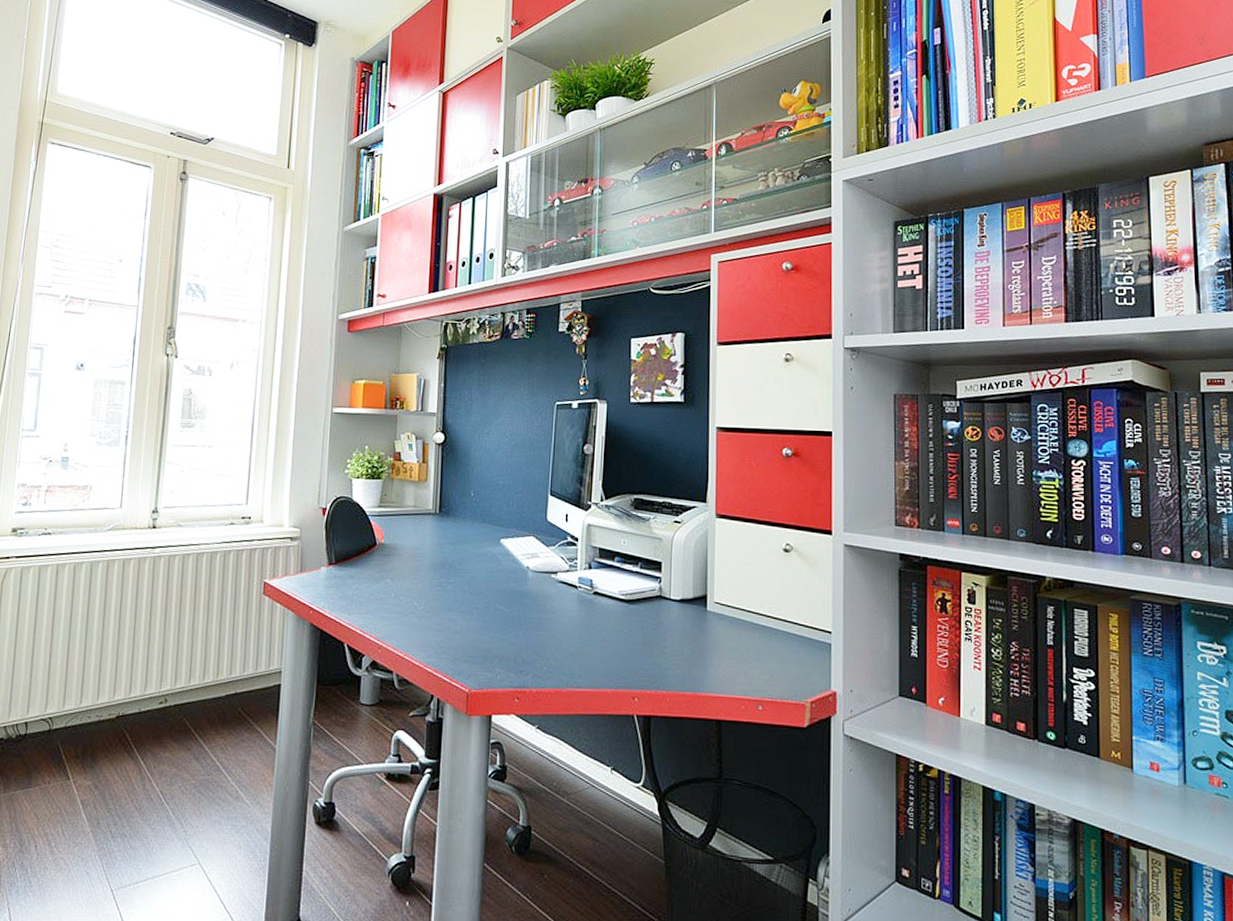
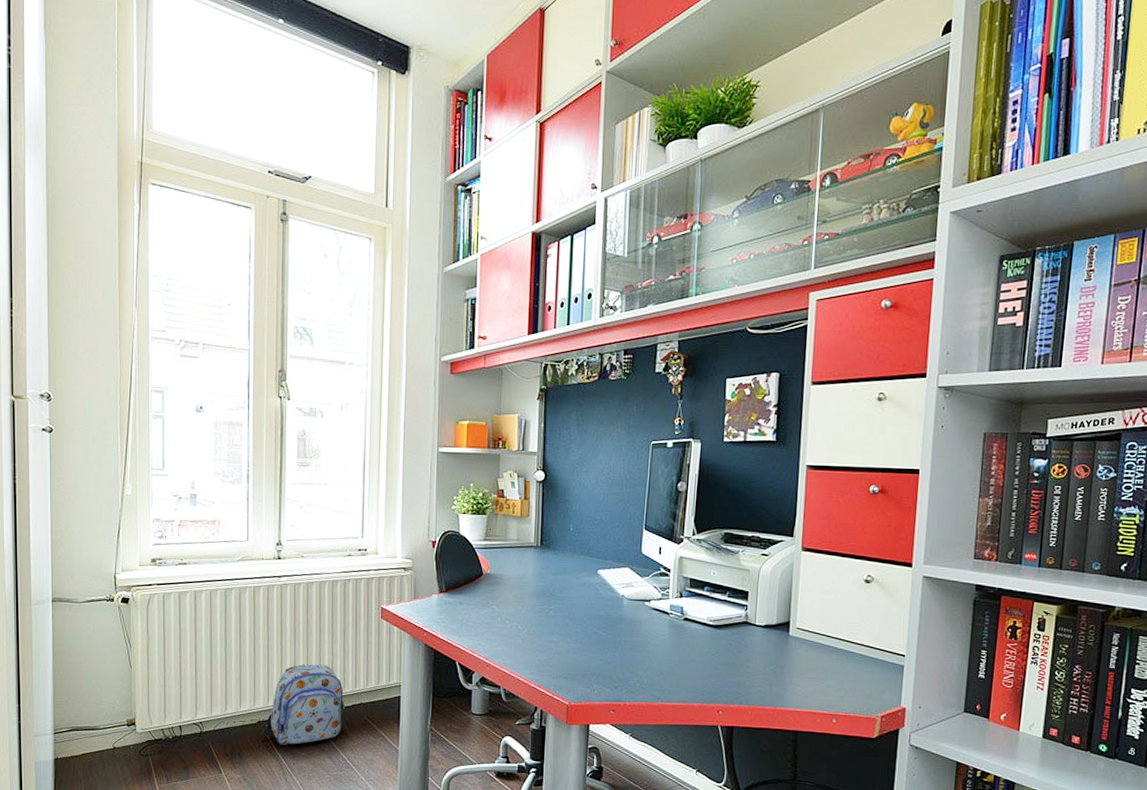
backpack: none [121,647,218,744] -> present [262,664,346,745]

